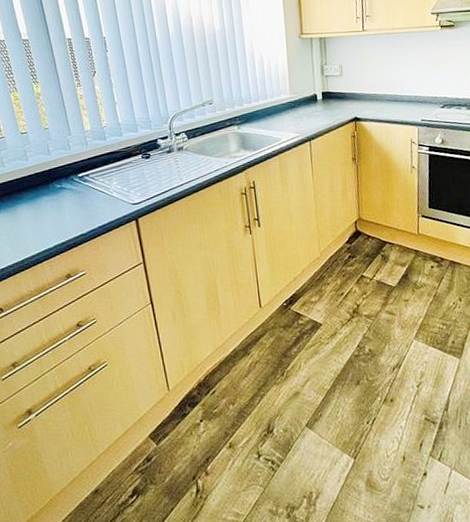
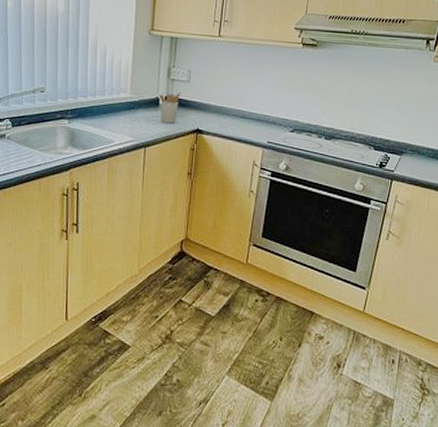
utensil holder: none [316,87,336,117] -> present [159,92,180,123]

